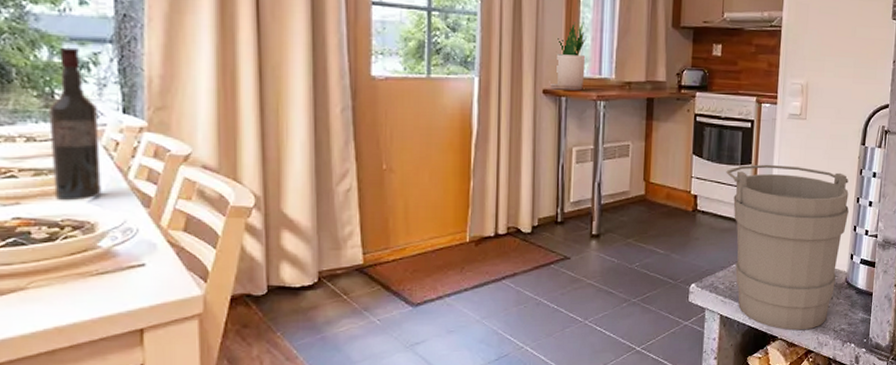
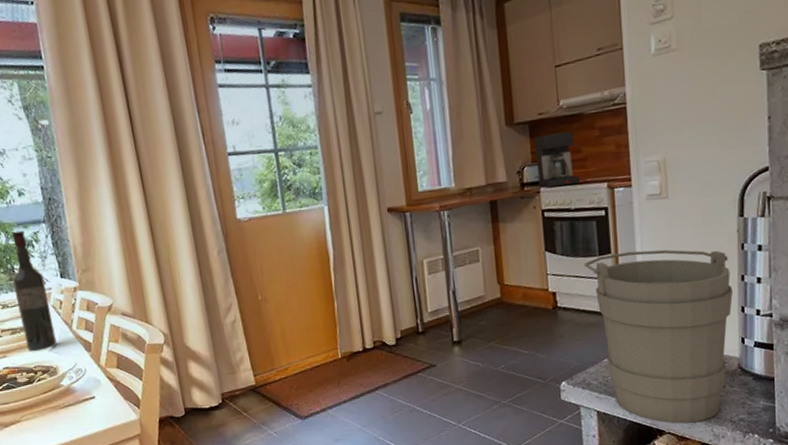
planter: present [549,21,587,91] -> none [392,136,425,207]
coffee maker: none [694,42,733,95] -> present [534,131,581,188]

